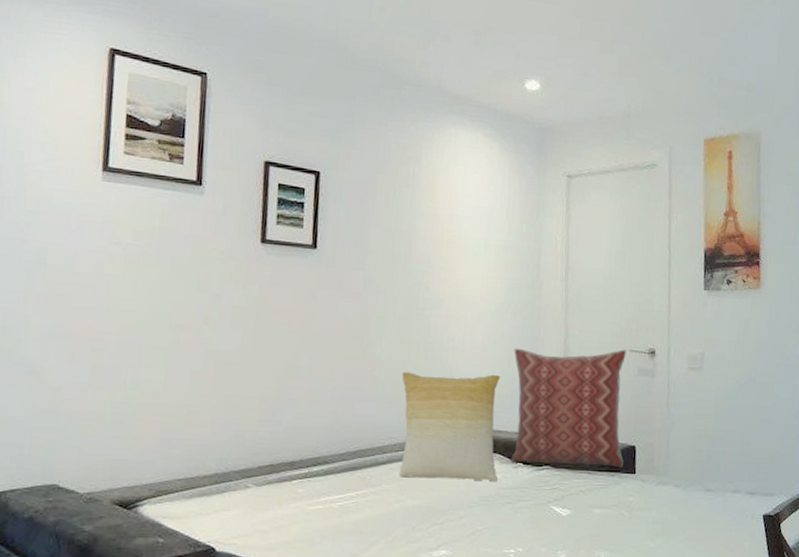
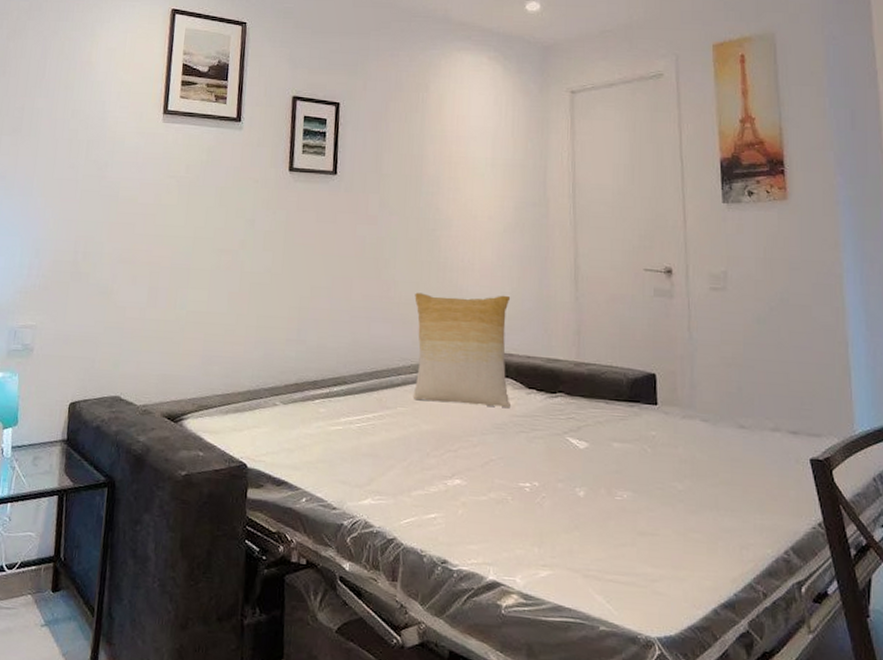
pillow: present [511,348,626,468] -> none [523,267,643,398]

